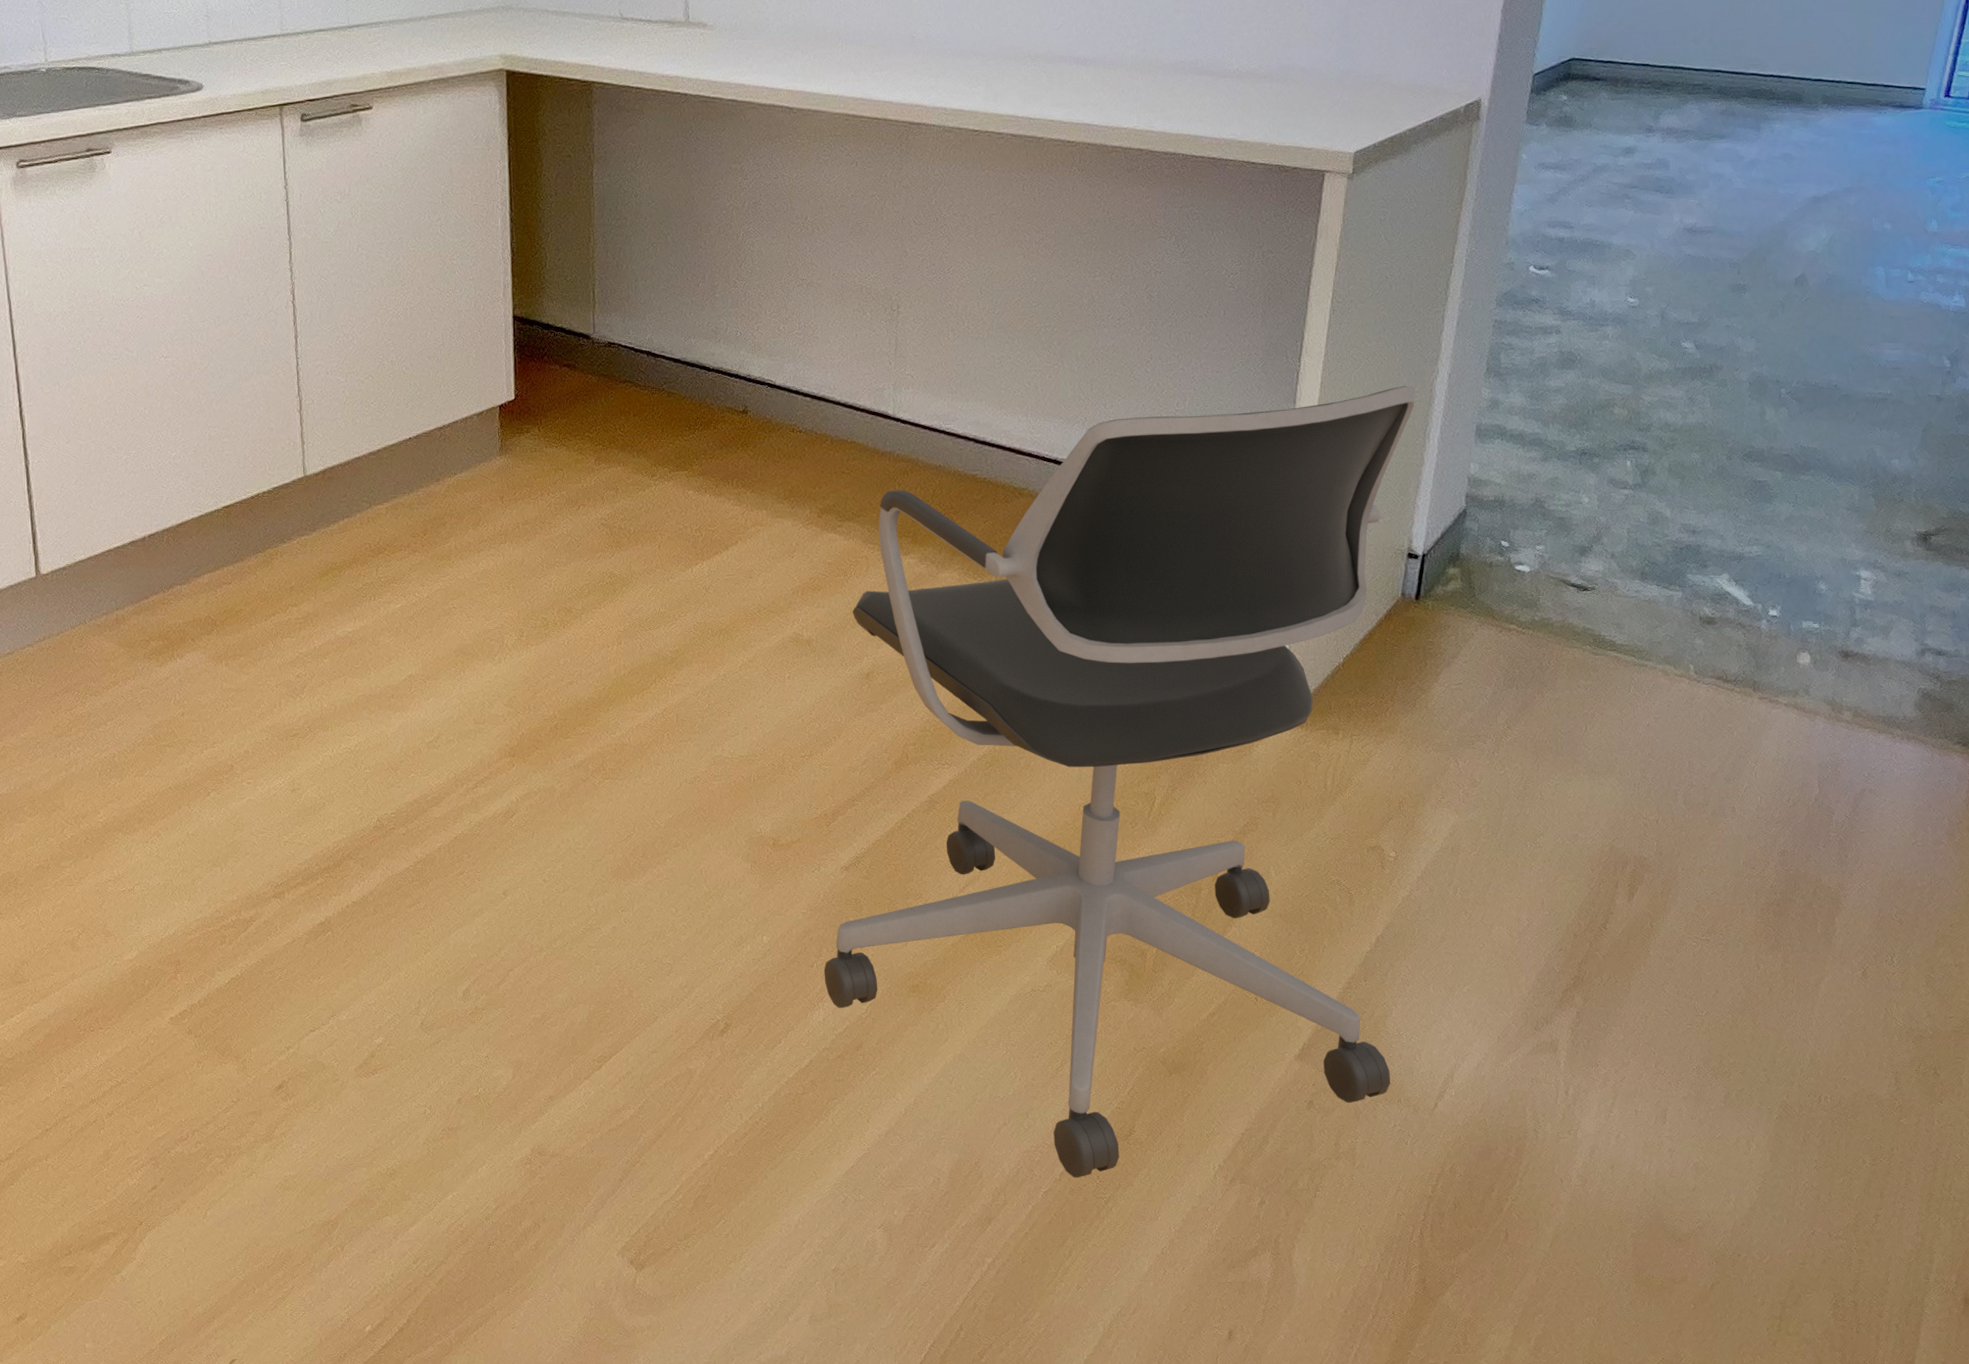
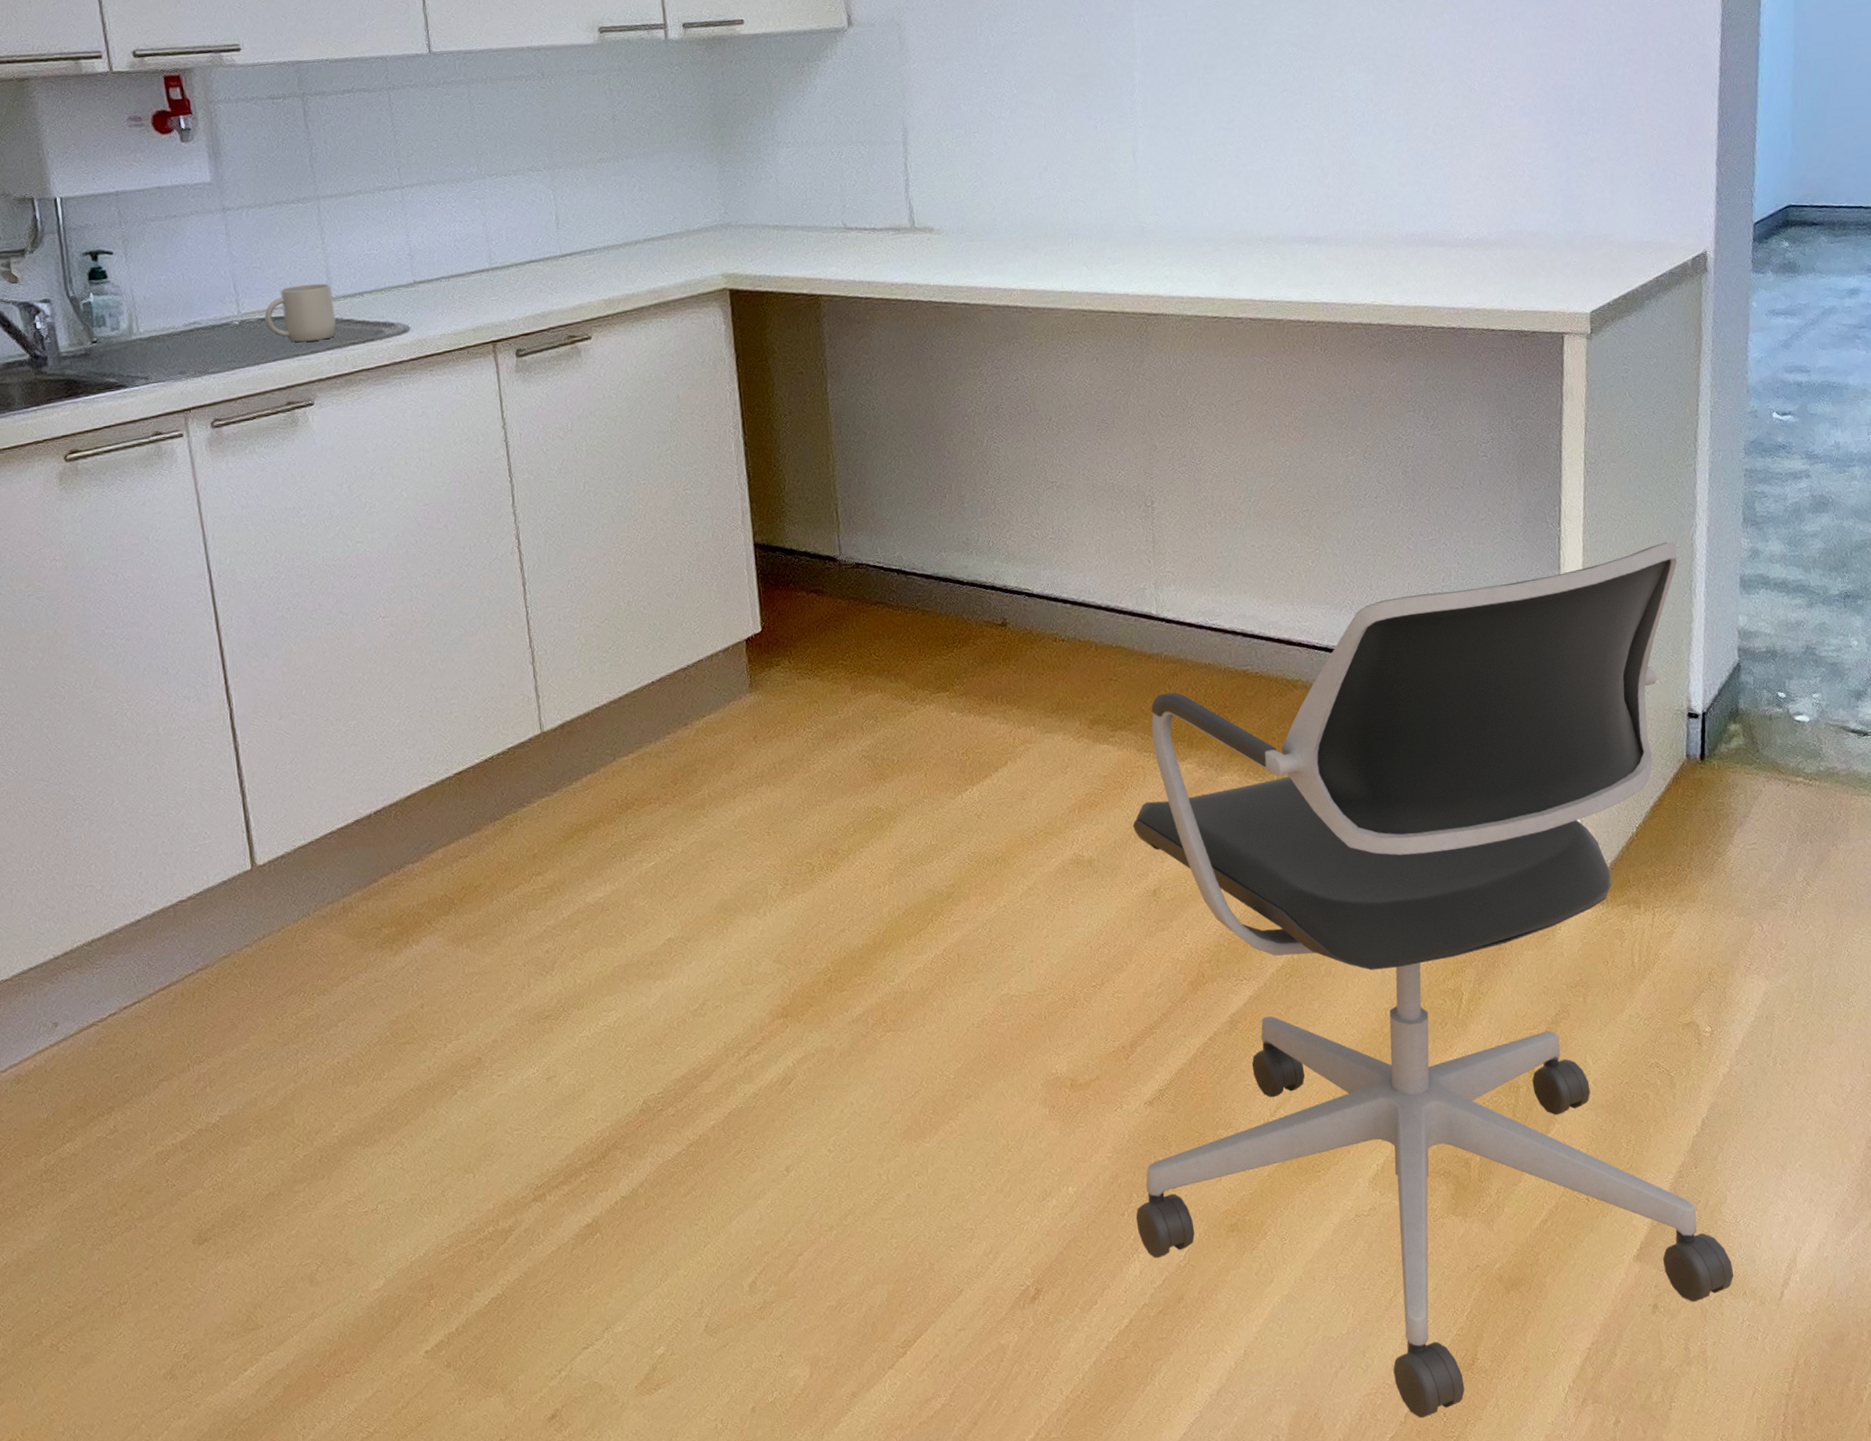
mug: none [69,37,135,93] -> present [264,283,337,343]

